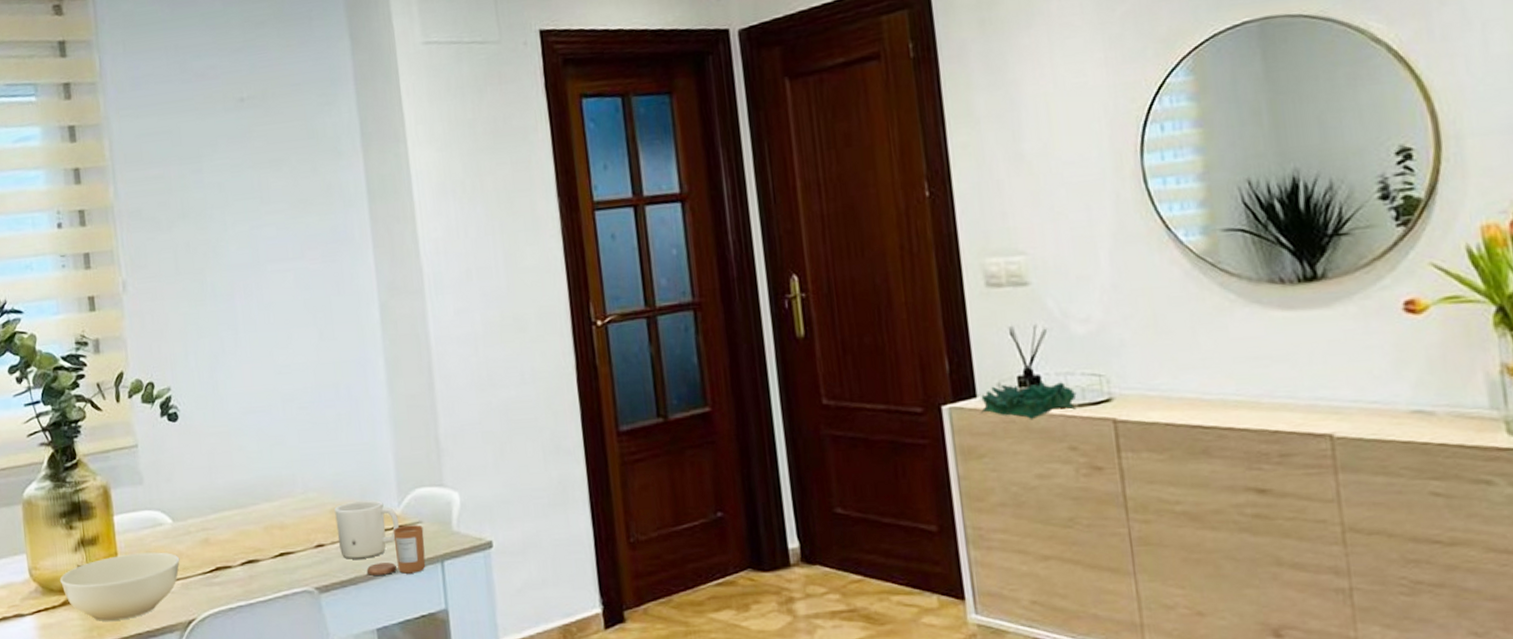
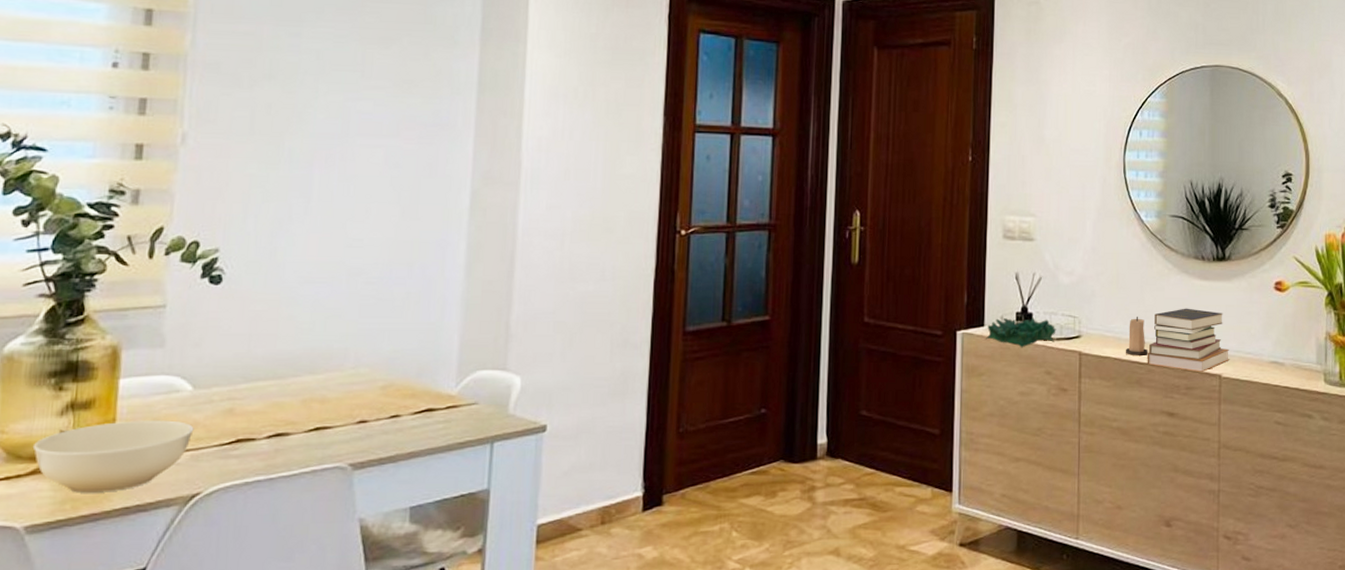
mug: present [334,499,400,559] -> none [384,379,454,437]
candle: present [366,525,426,576] -> none [409,406,478,454]
candle: none [1180,366,1215,419] -> present [1126,316,1148,357]
books: none [1213,349,1343,434] -> present [1147,308,1229,373]

